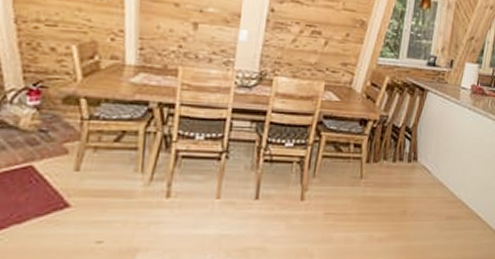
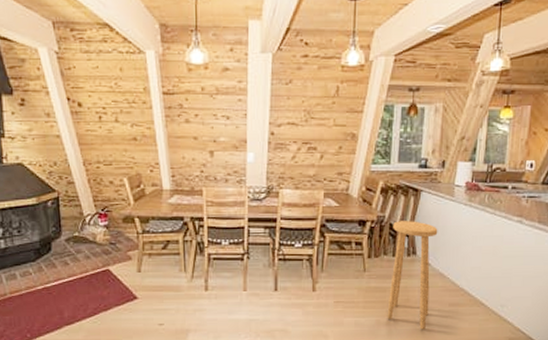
stool: none [381,122,441,246] -> present [387,221,438,330]

